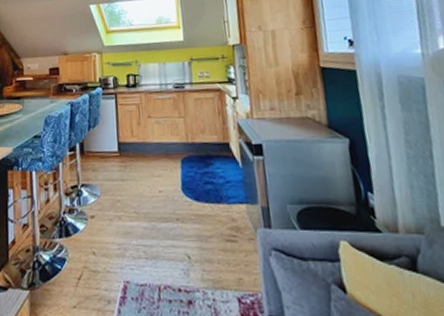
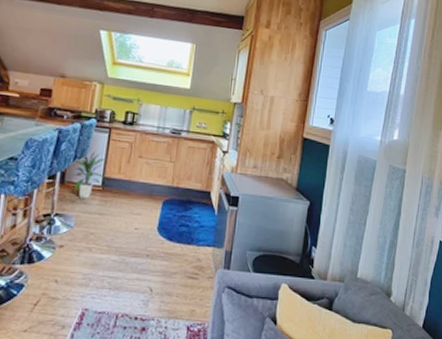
indoor plant: none [90,118,120,166] -> present [72,151,107,199]

